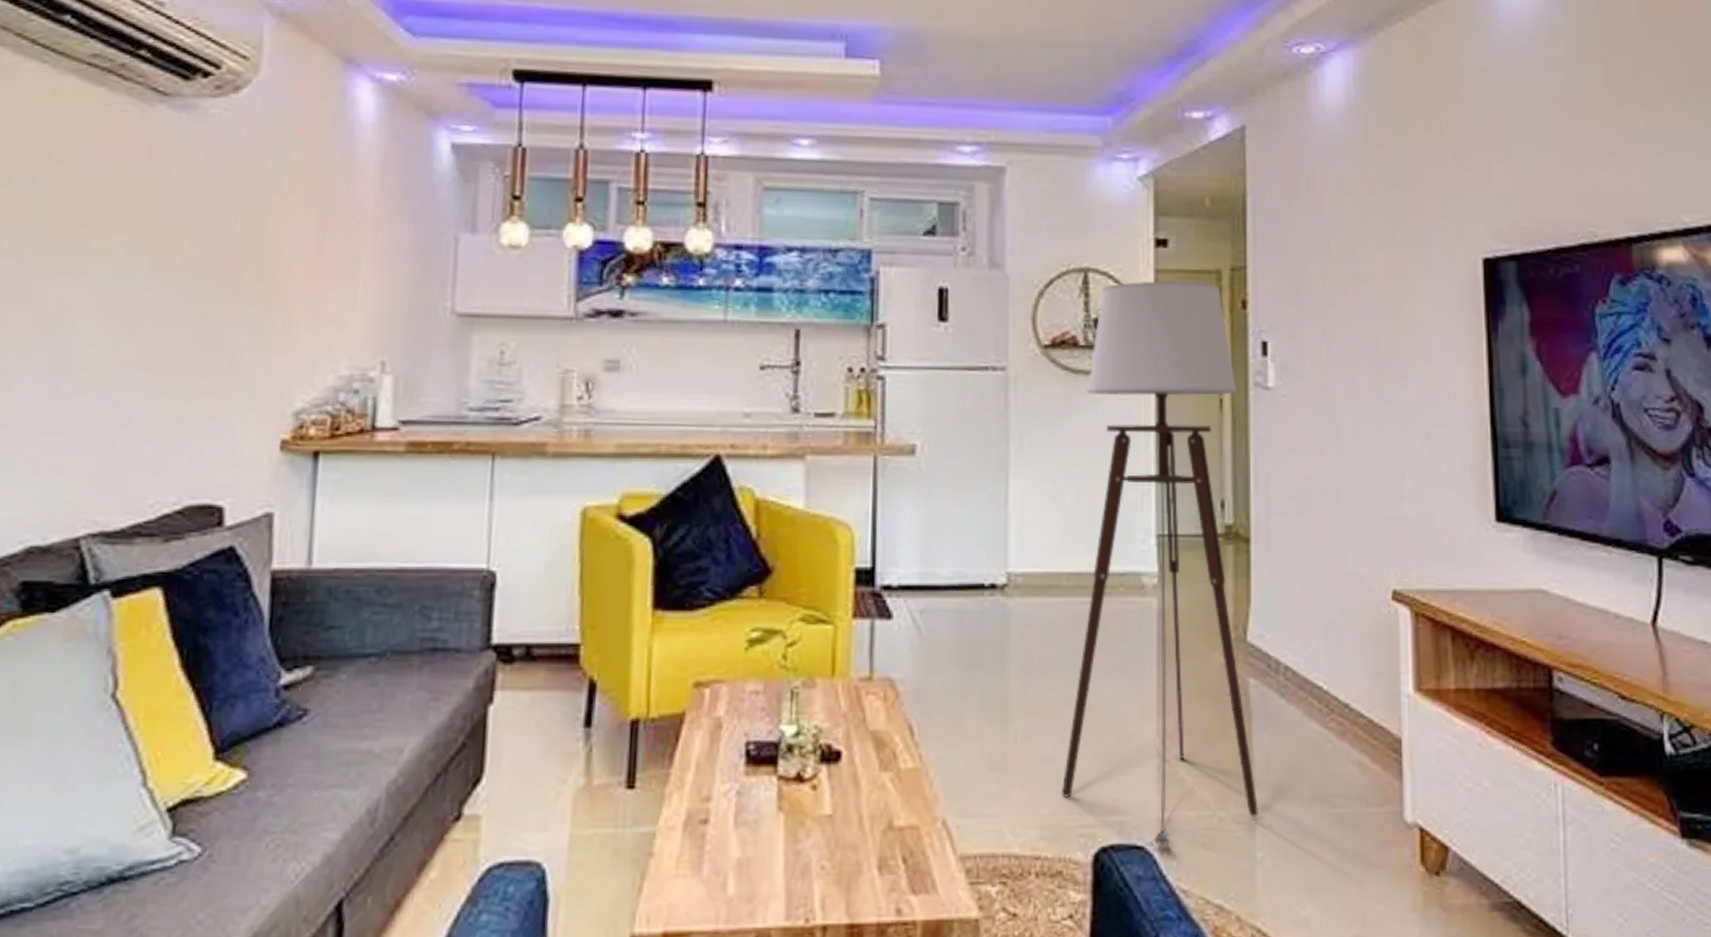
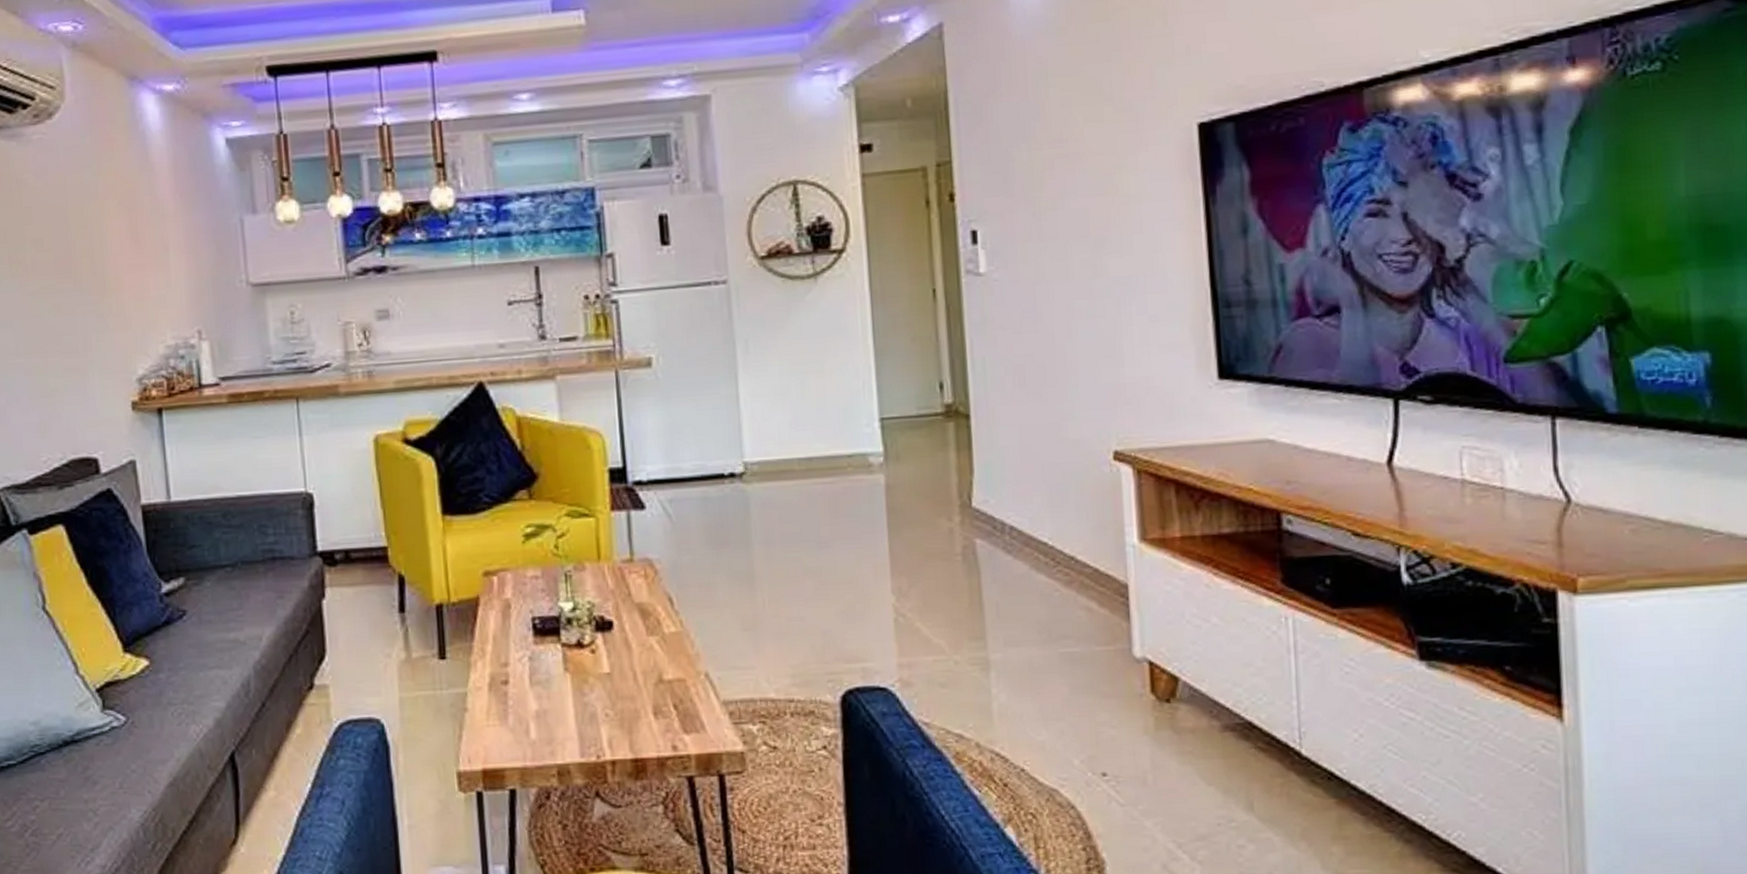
floor lamp: present [1062,280,1260,847] -> none [804,180,993,688]

